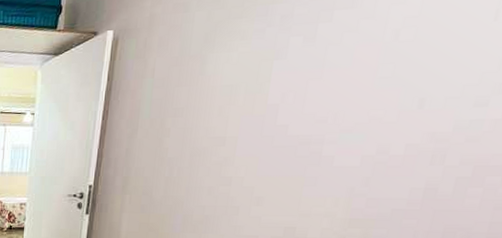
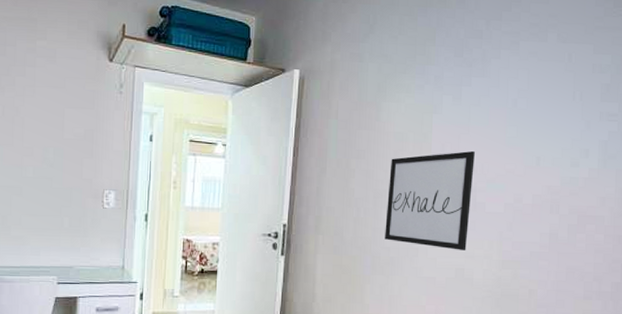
wall art: none [200,99,327,208] -> present [385,151,475,250]

